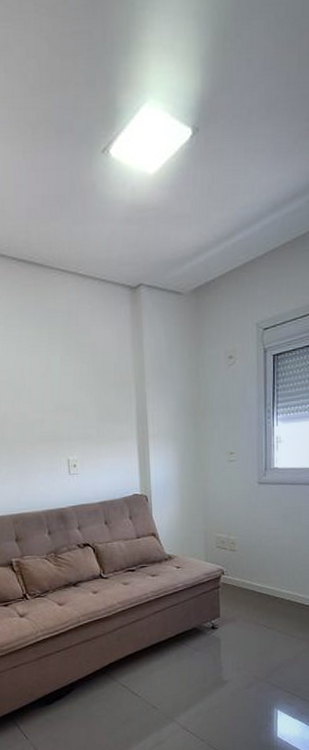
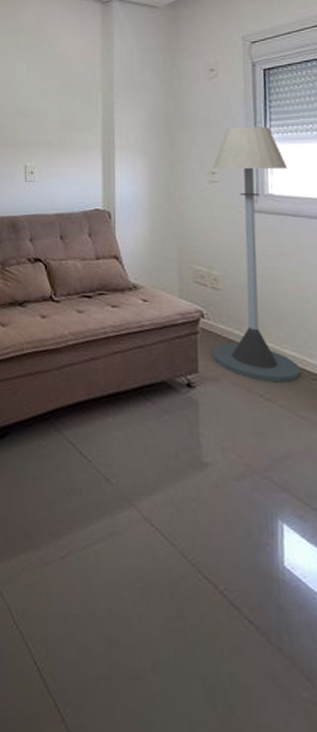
floor lamp: none [231,408,293,616] -> present [213,126,300,383]

